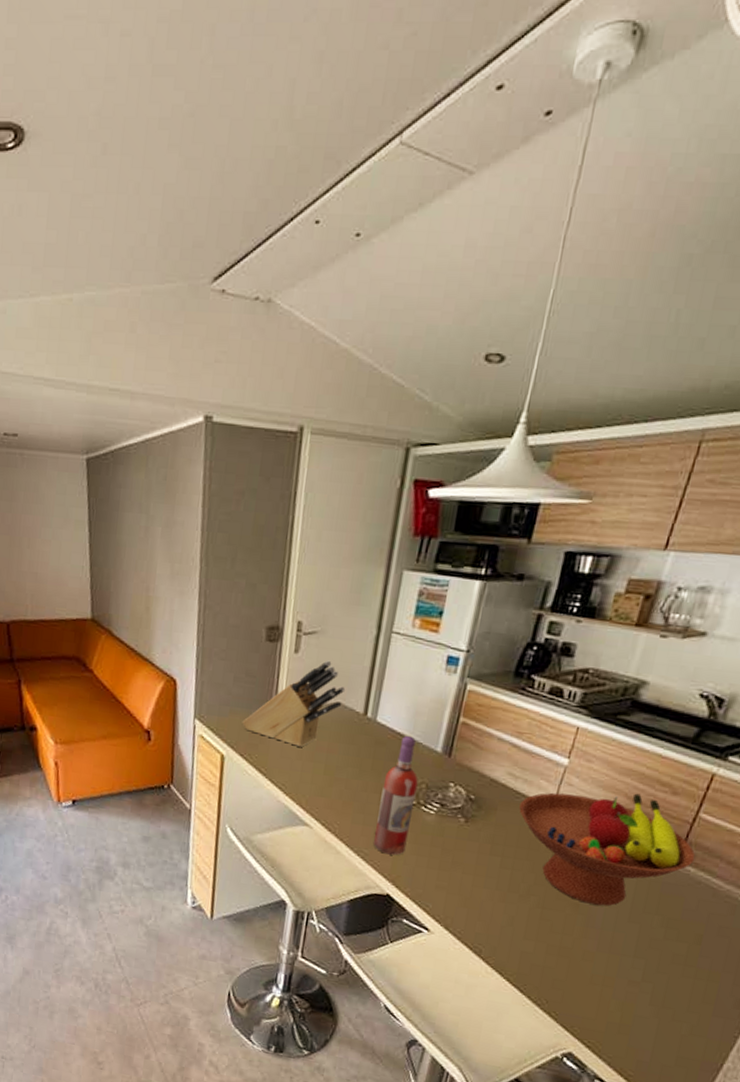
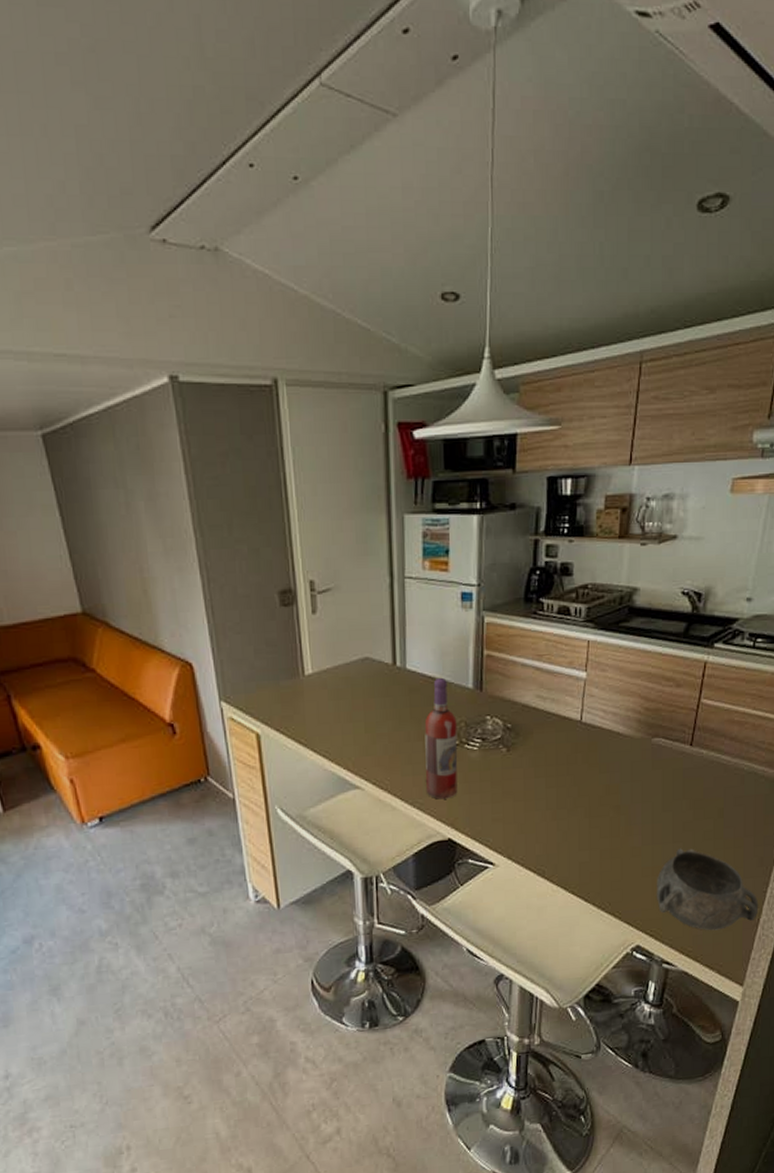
knife block: present [242,660,346,747] -> none [271,616,371,710]
fruit bowl: present [519,792,696,907] -> none [552,692,705,804]
decorative bowl: none [602,965,726,1064] -> present [656,848,759,931]

